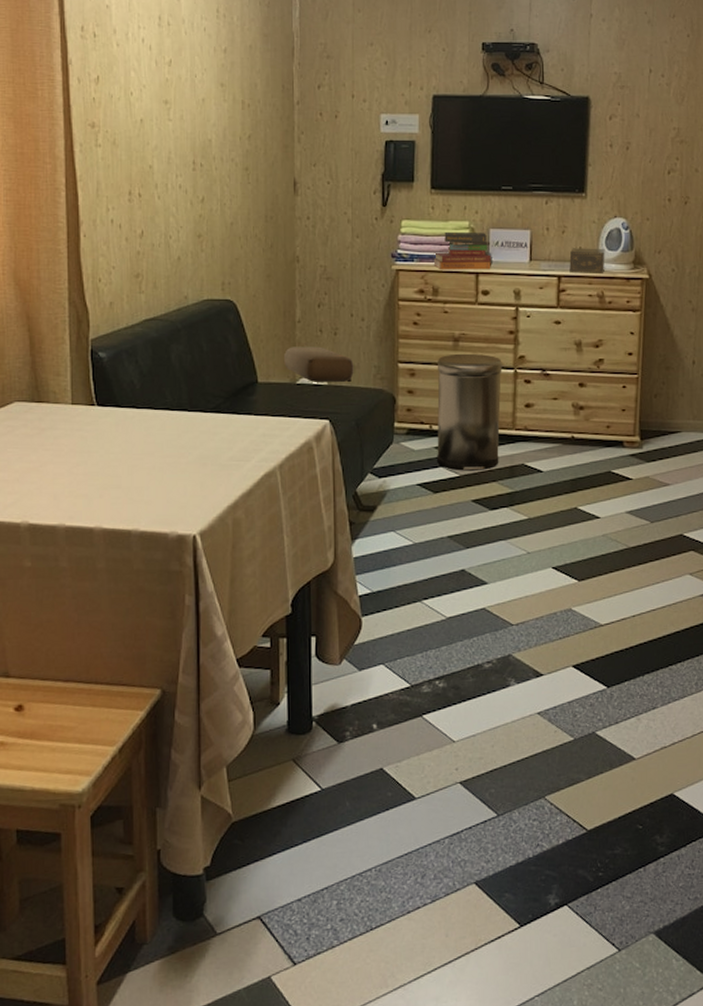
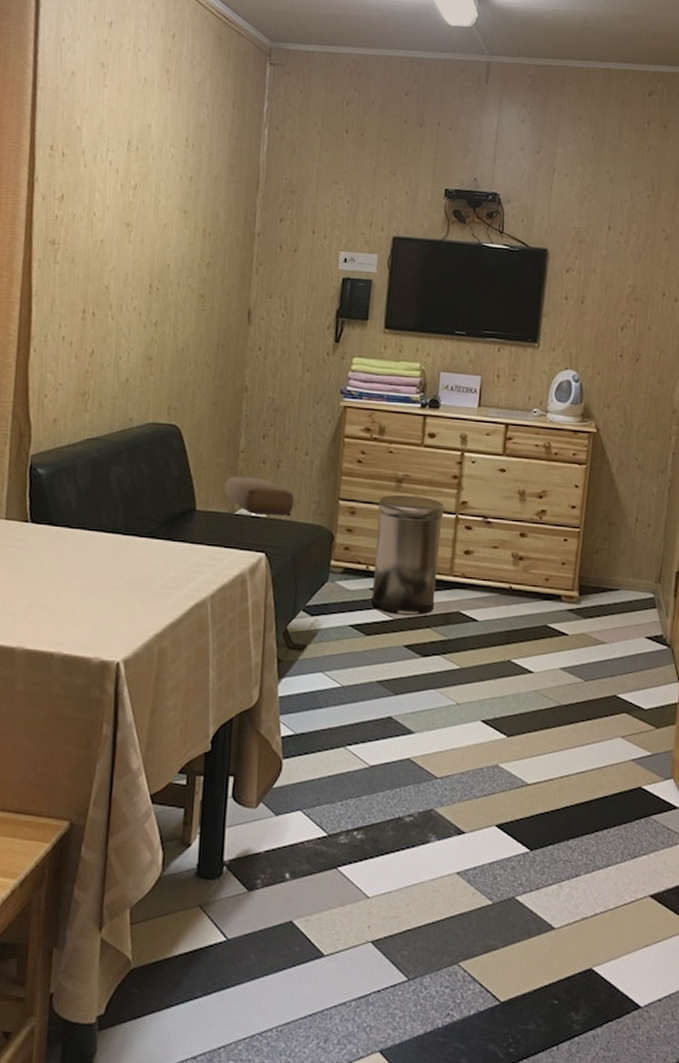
books: present [433,231,491,270] -> none [382,371,441,413]
decorative box: present [569,248,605,275] -> none [517,397,554,425]

